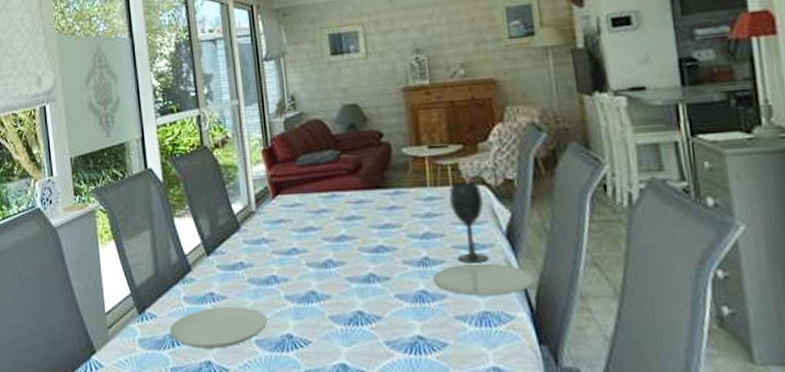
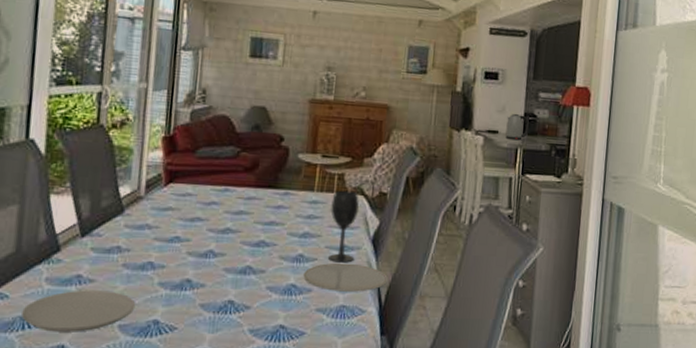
kettle: none [654,61,689,95] -> present [505,113,529,141]

